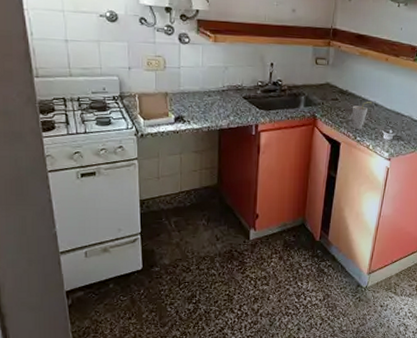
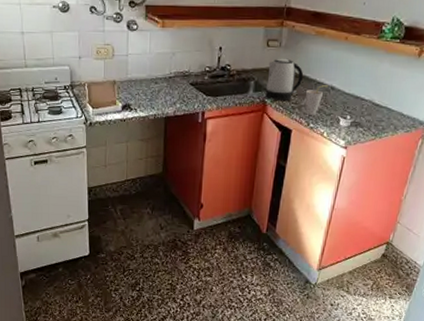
kettle: none [315,75,350,115] -> present [265,58,304,100]

